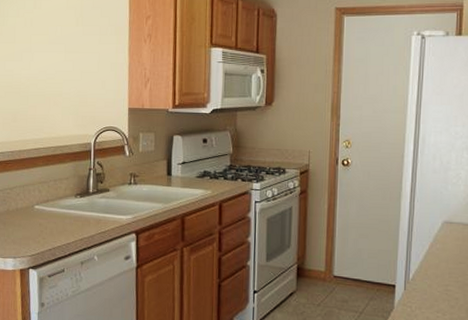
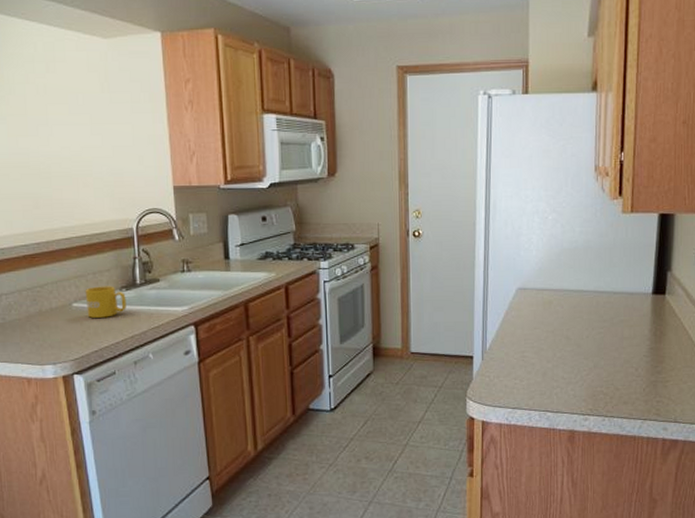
mug: none [46,192,80,220] -> present [85,286,126,318]

